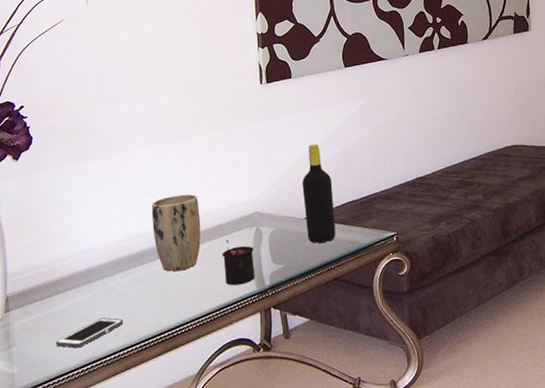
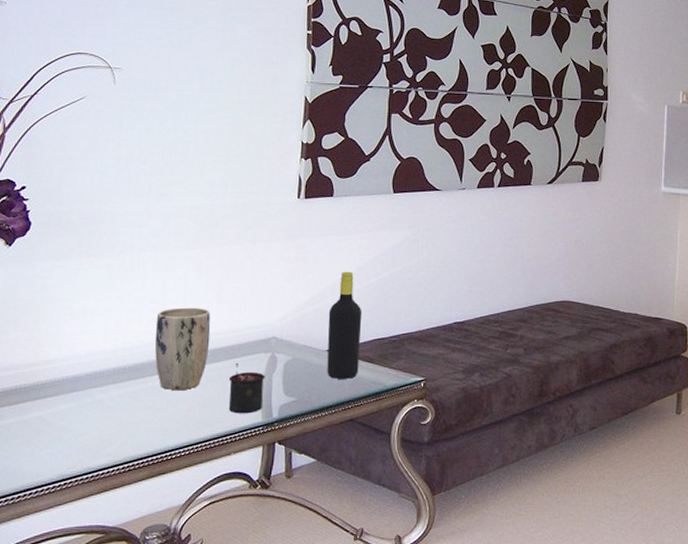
cell phone: present [56,317,124,348] -> none [27,432,108,461]

